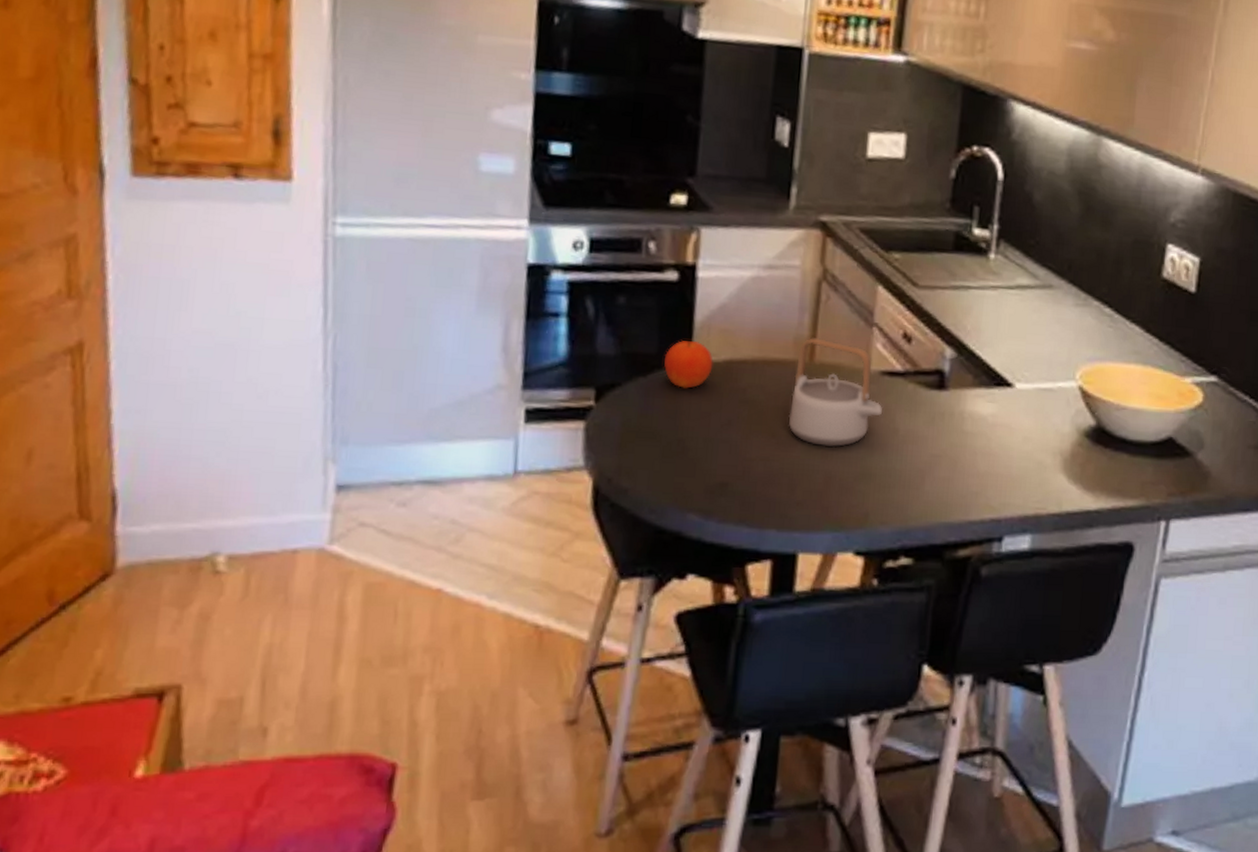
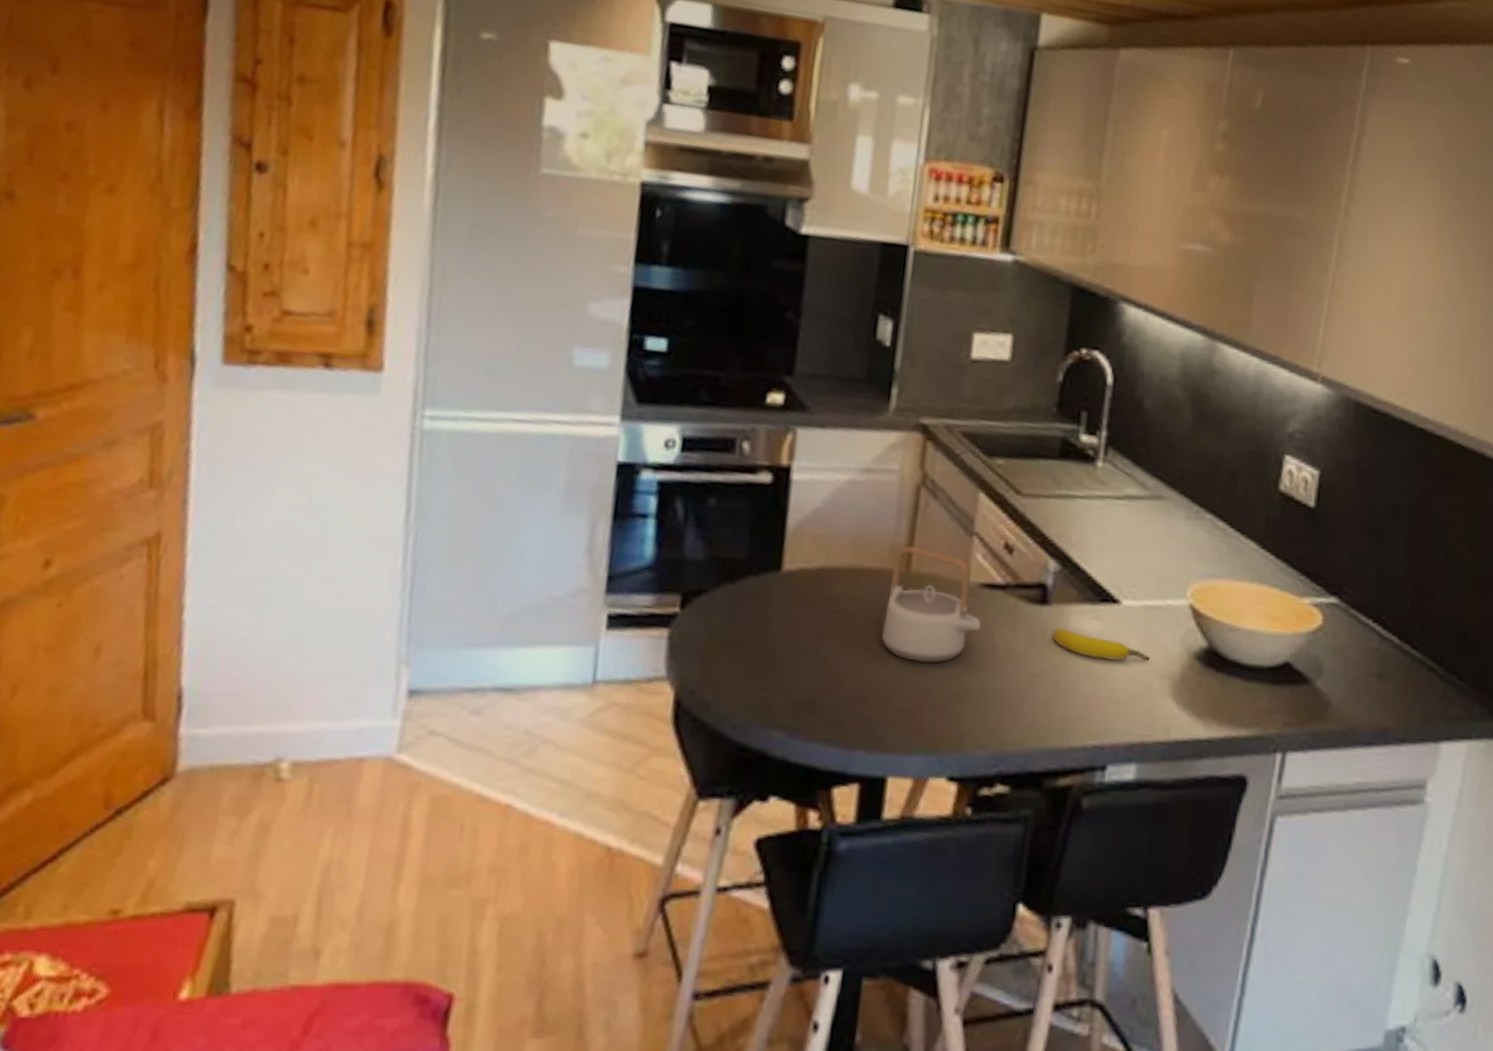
fruit: present [664,341,713,389] -> none [753,546,805,597]
banana: none [950,410,1043,440] -> present [1052,627,1151,661]

